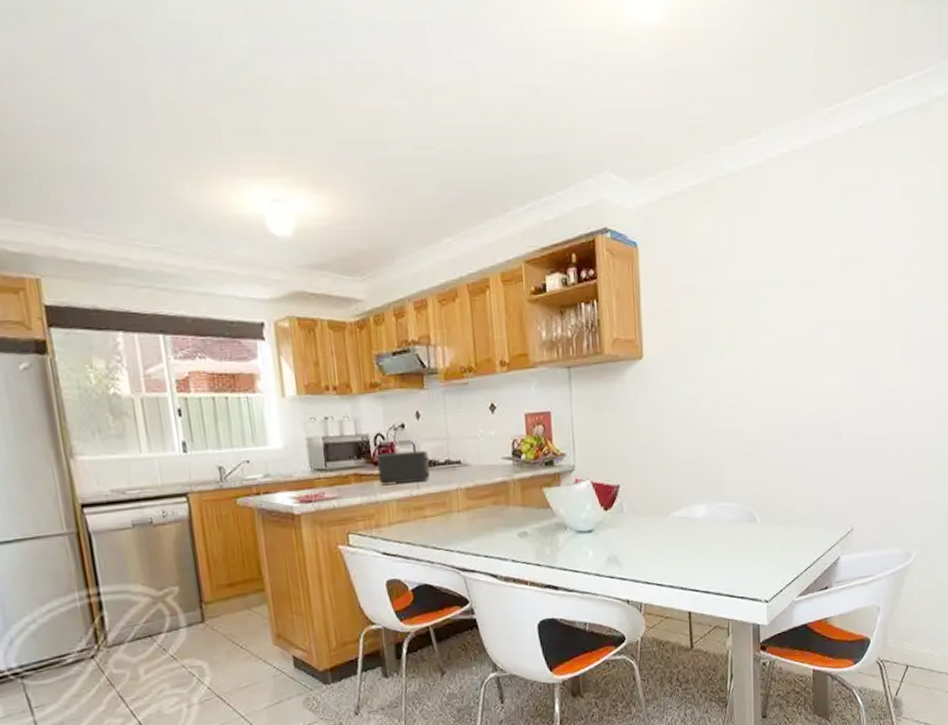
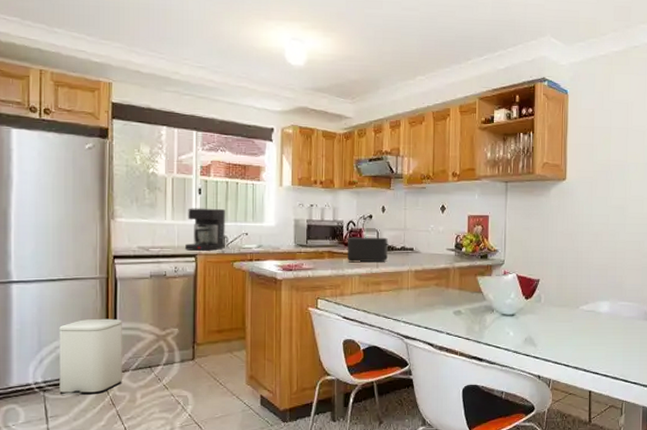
pedal bin: none [27,582,118,682] -> present [59,318,122,396]
coffee maker: none [168,432,223,489] -> present [185,208,225,251]

